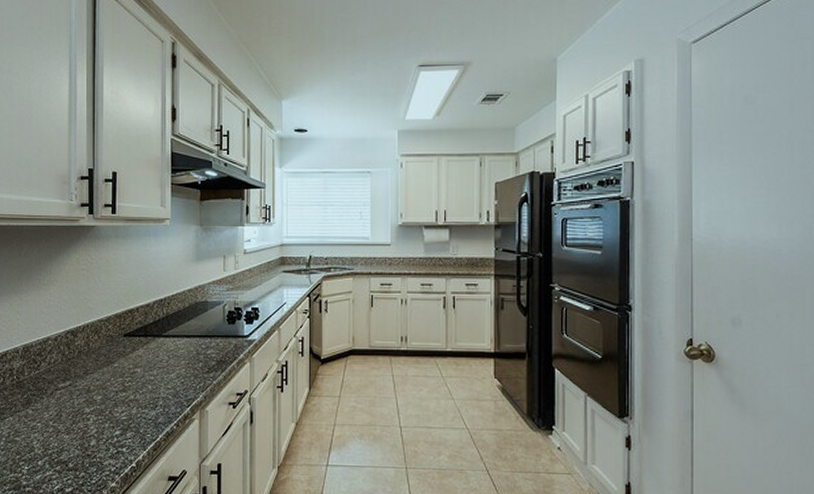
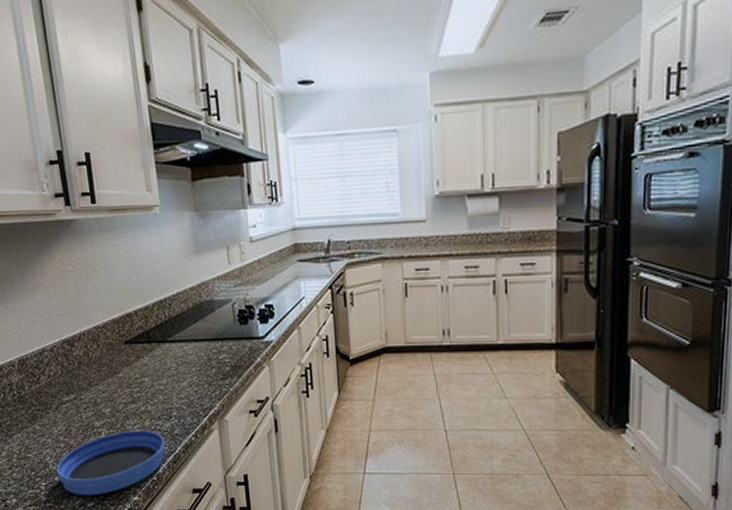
bowl: none [41,417,148,481] -> present [56,430,166,495]

